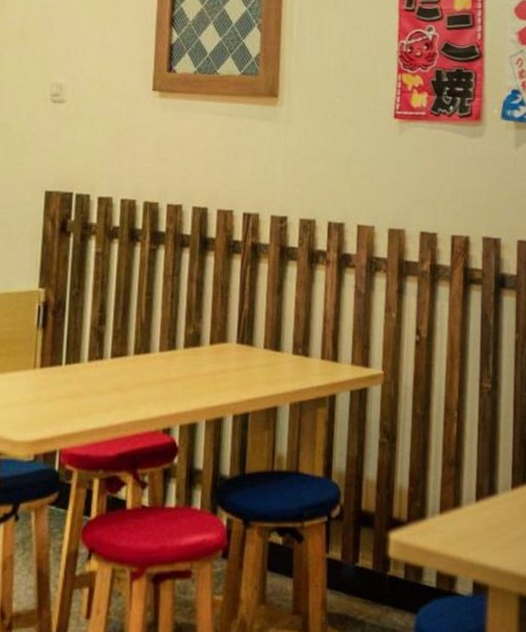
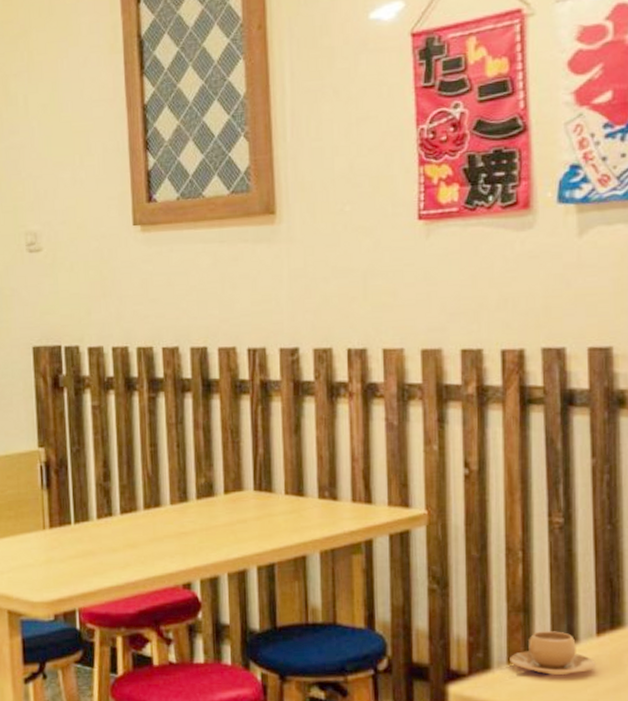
teacup: none [441,484,510,524] -> present [509,631,596,675]

